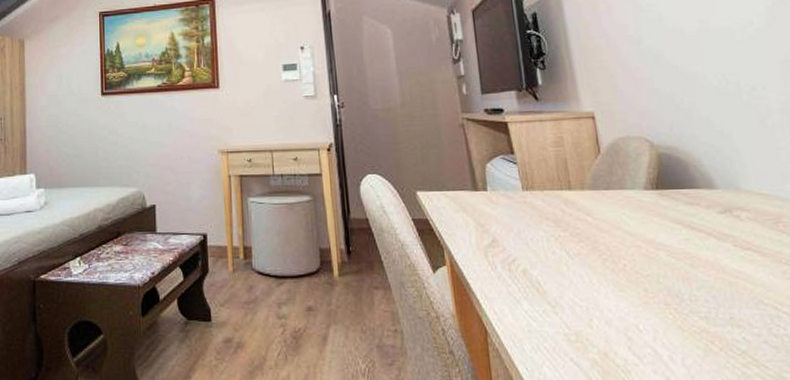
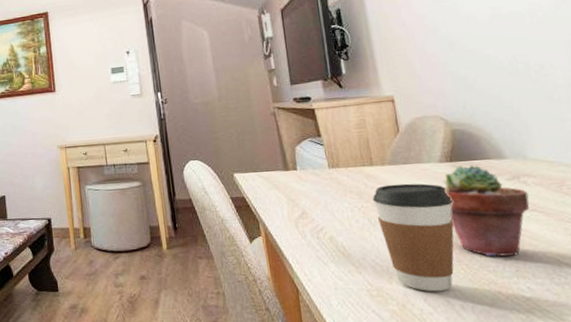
coffee cup: none [570,212,662,340] -> present [372,183,454,292]
potted succulent: none [648,194,744,301] -> present [442,165,530,257]

